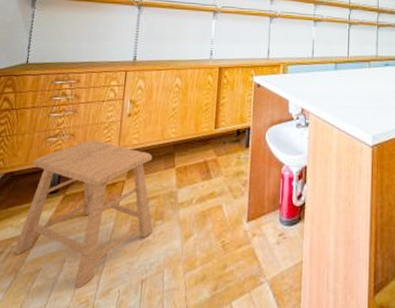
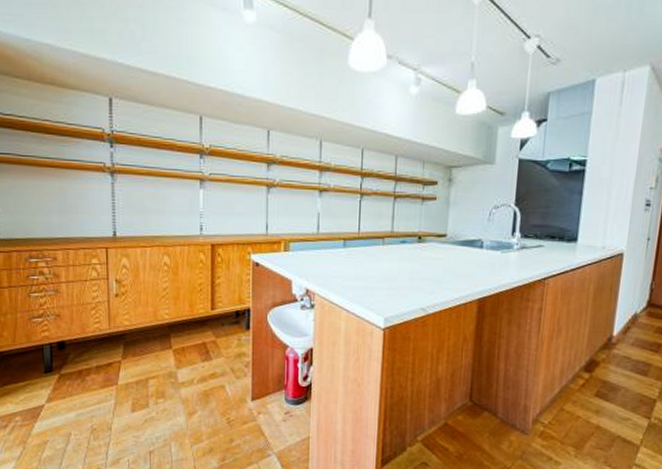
stool: present [14,140,153,288] -> none [18,320,155,457]

